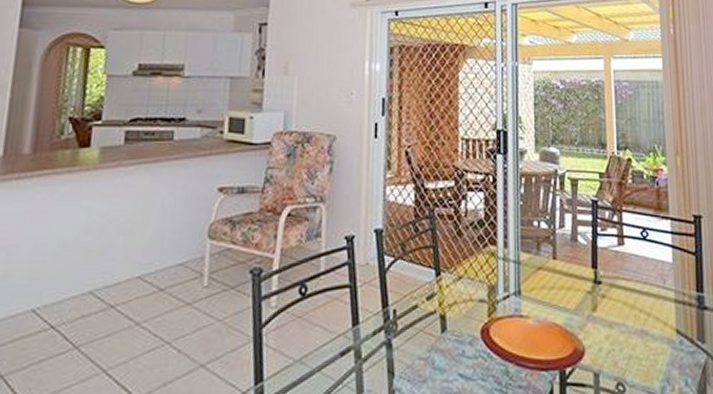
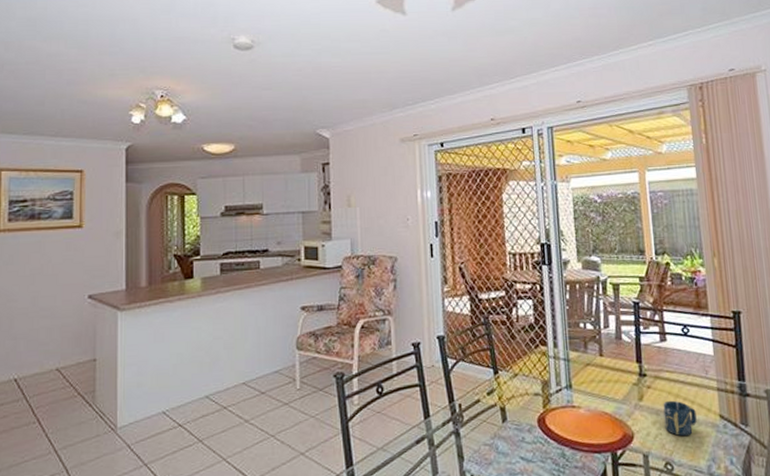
cup: none [617,312,652,353] -> present [663,400,697,437]

